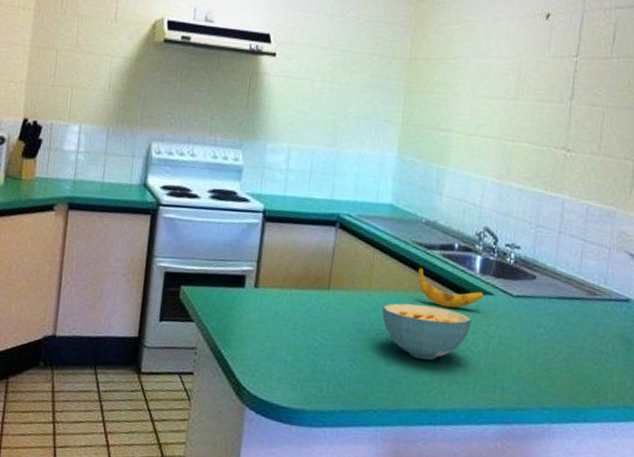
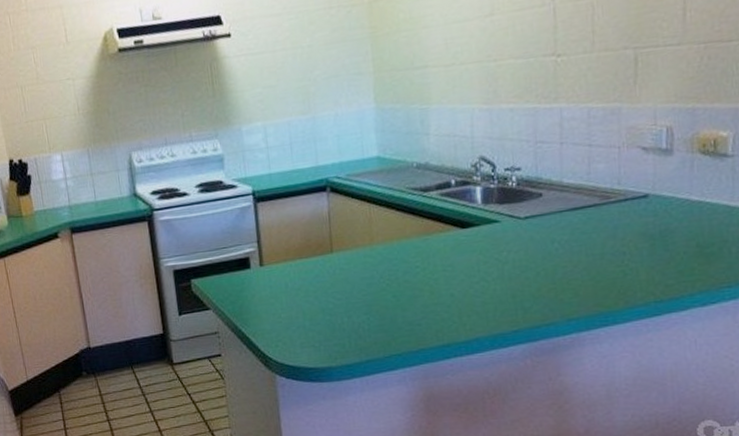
cereal bowl: present [382,303,472,360] -> none [388,245,482,299]
banana: present [418,266,485,308] -> none [418,210,491,245]

